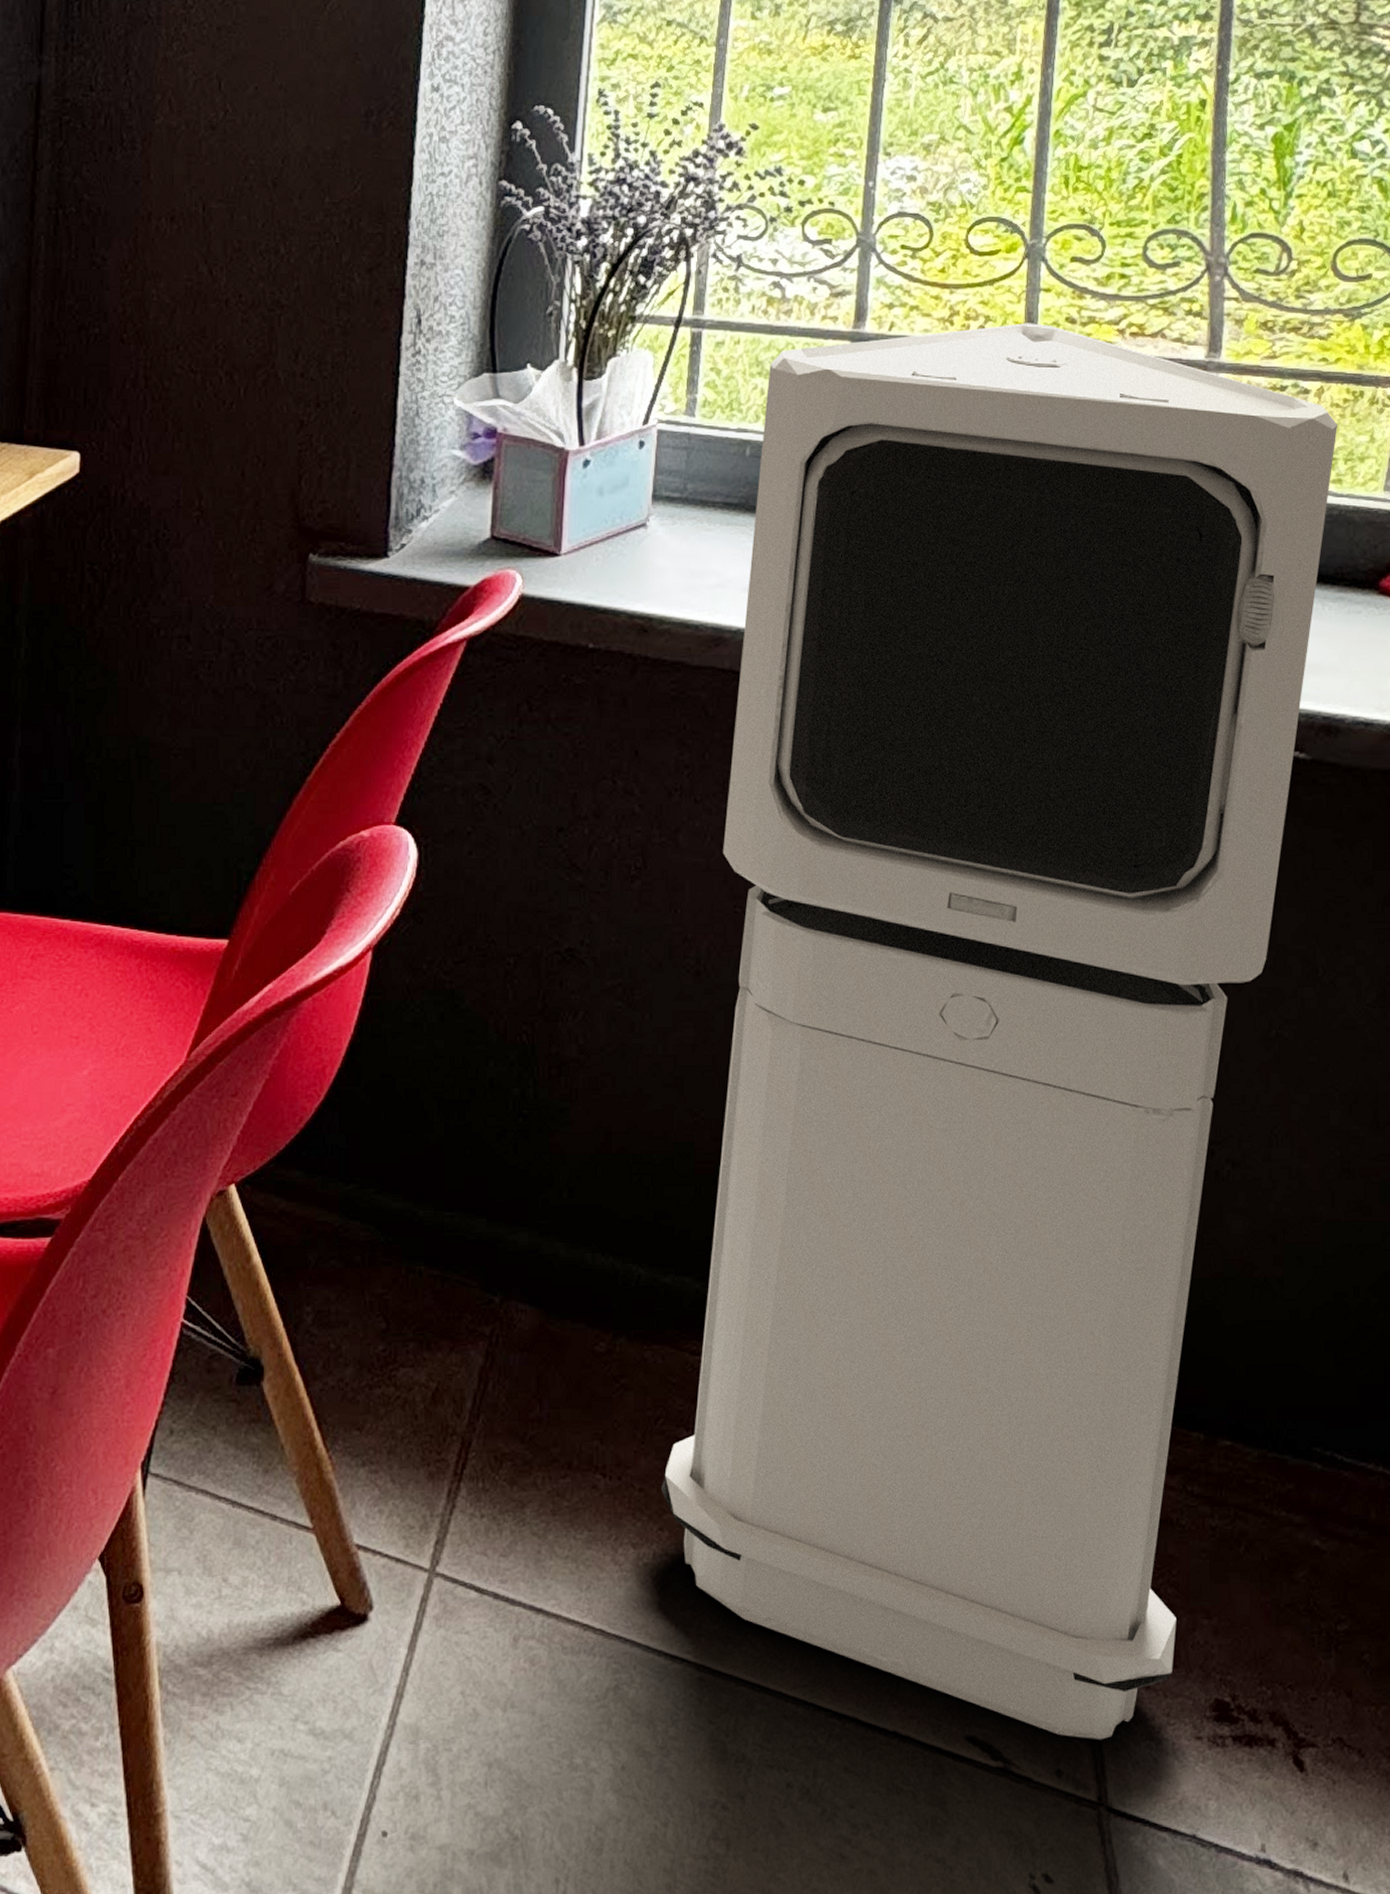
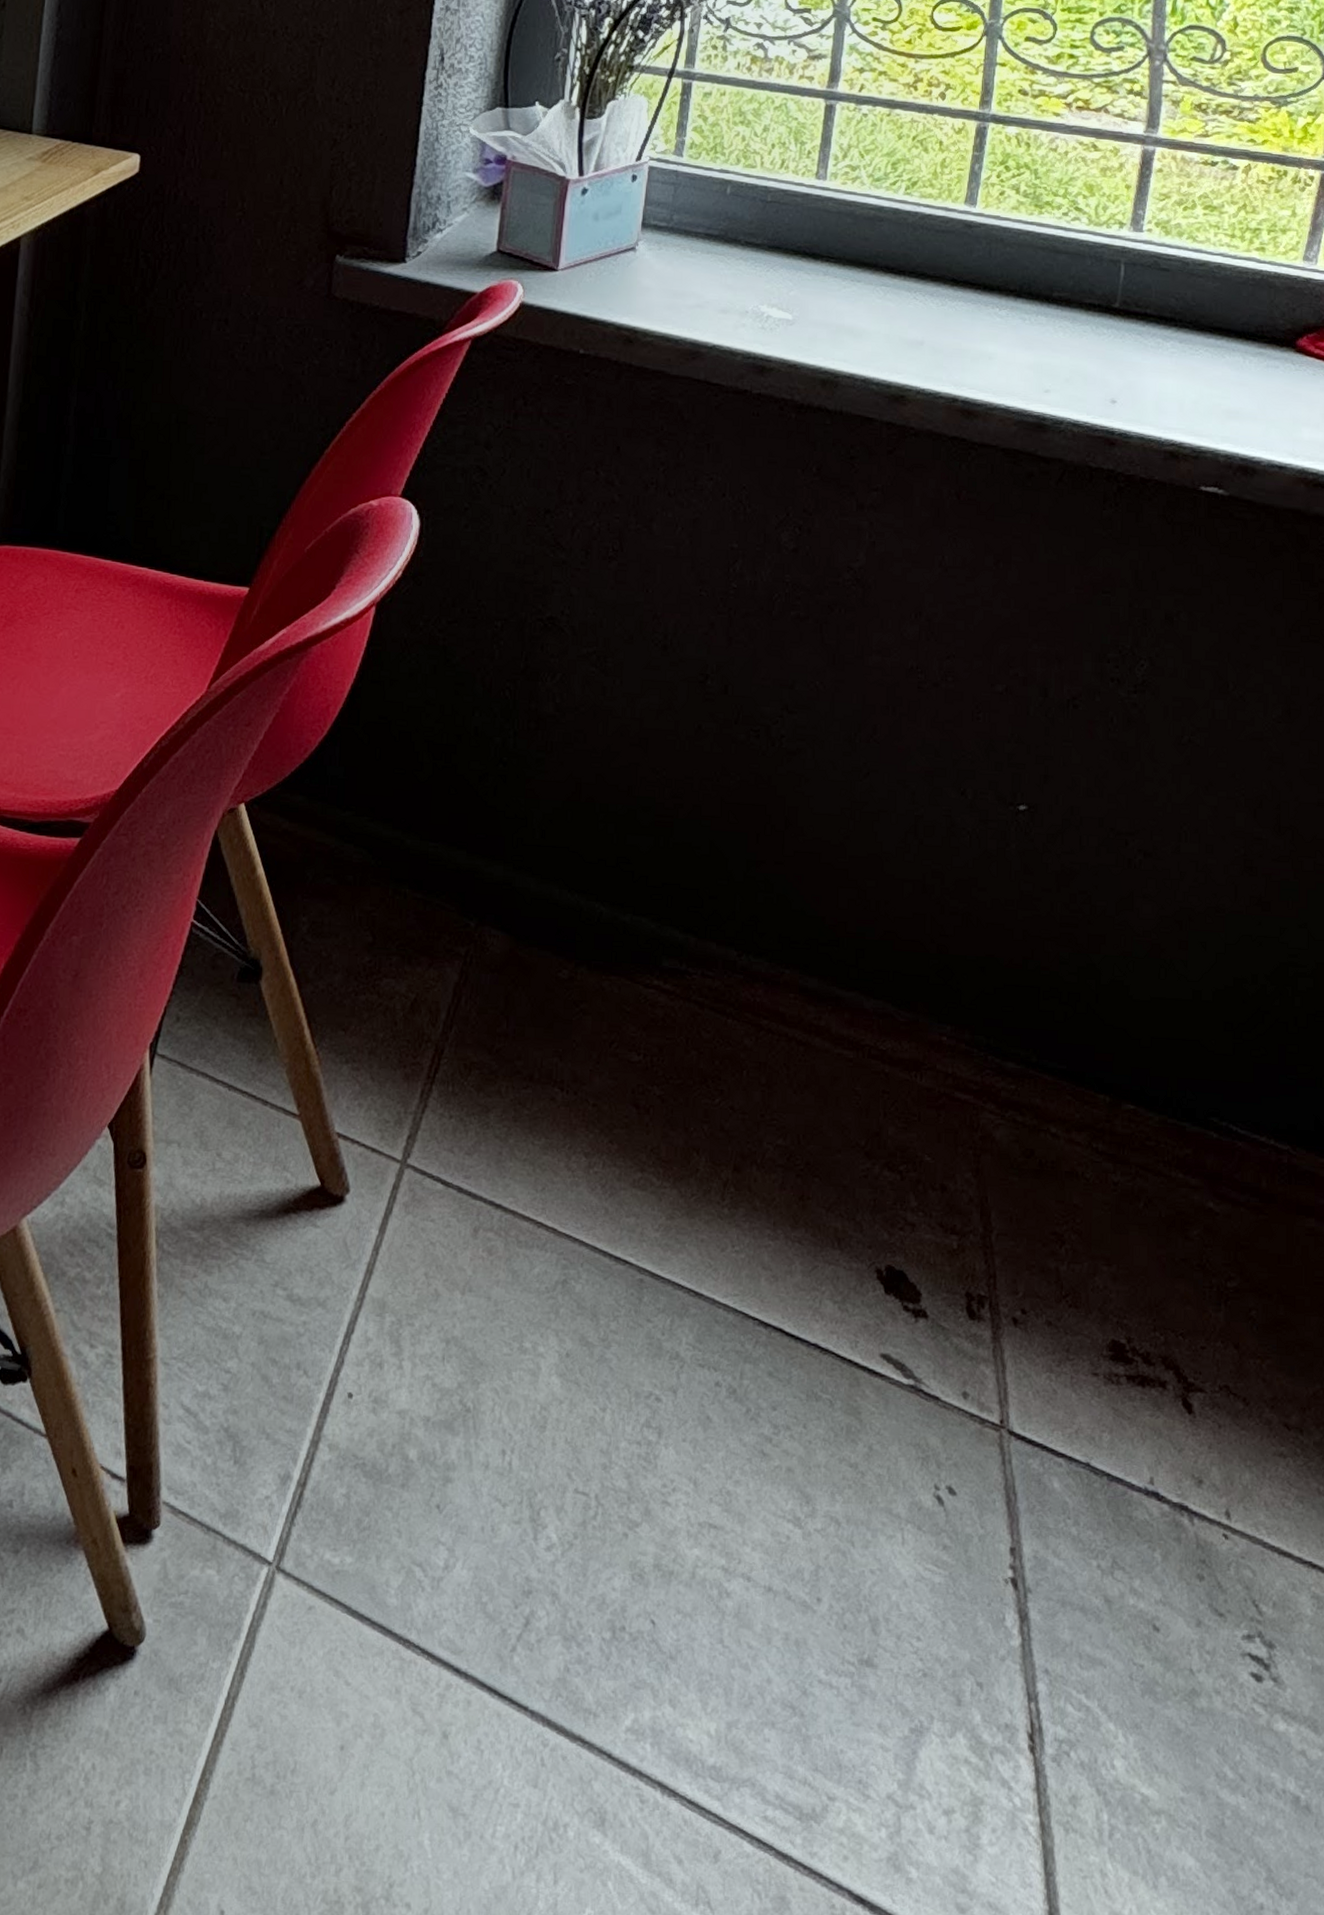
air purifier: present [662,323,1337,1740] -> none [613,92,1262,1368]

